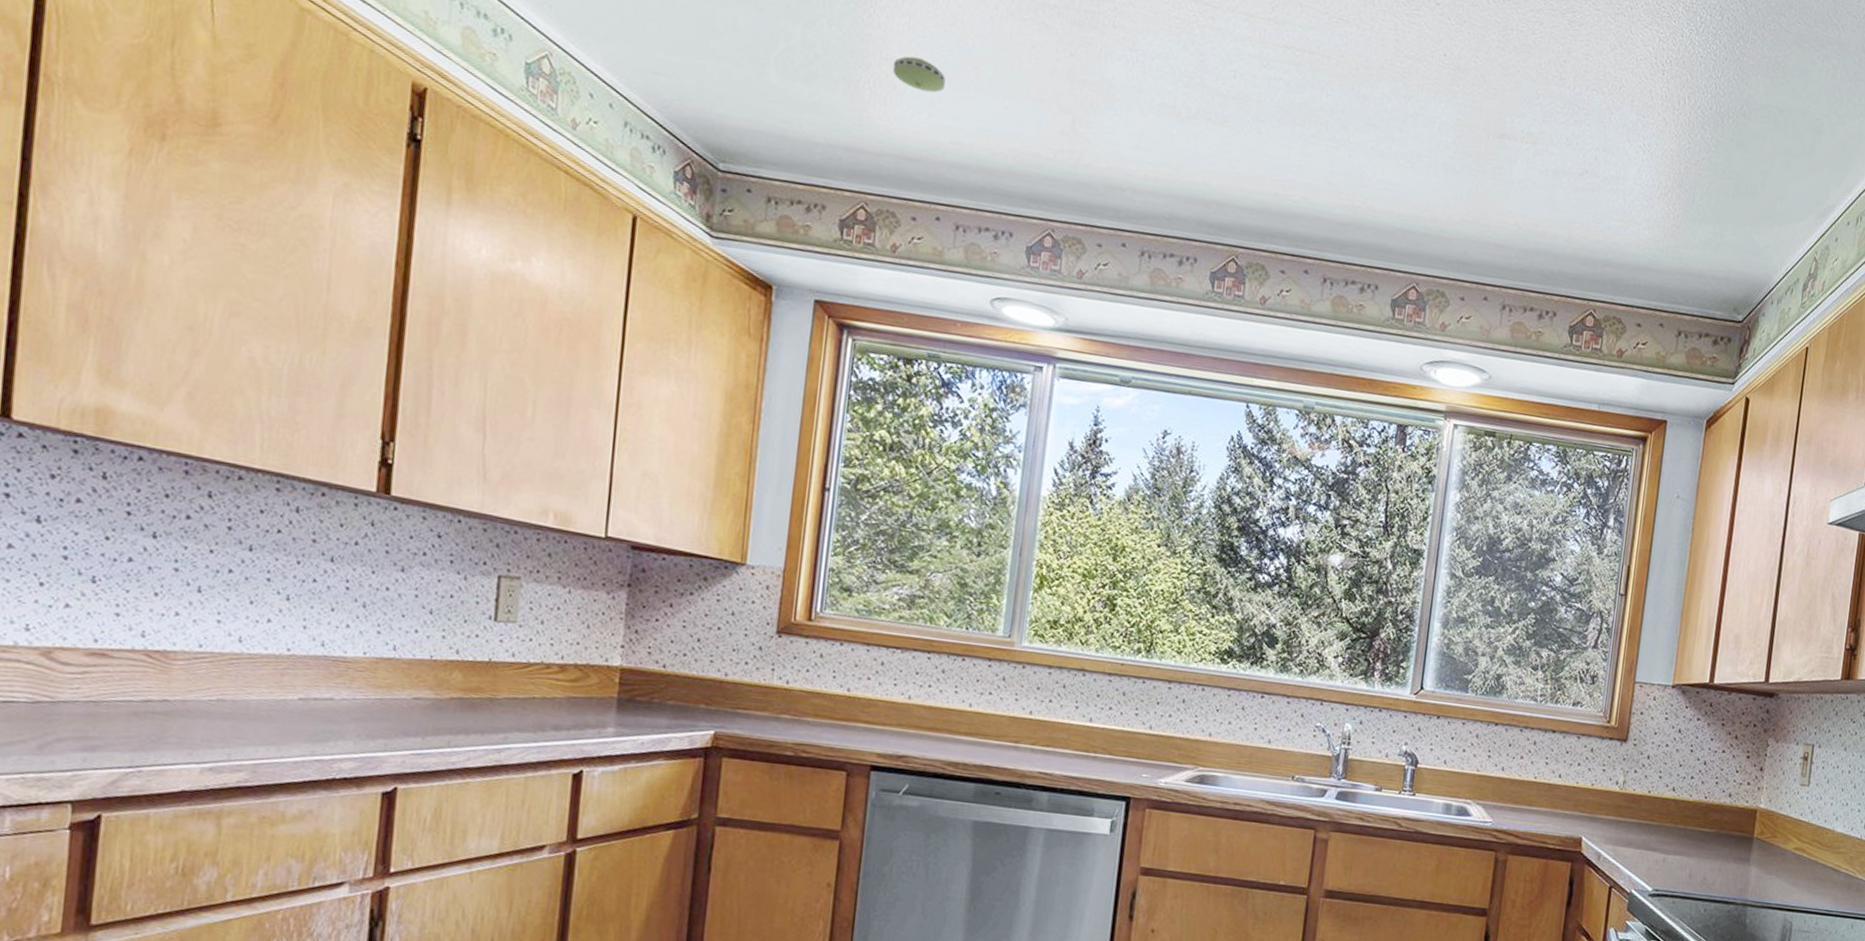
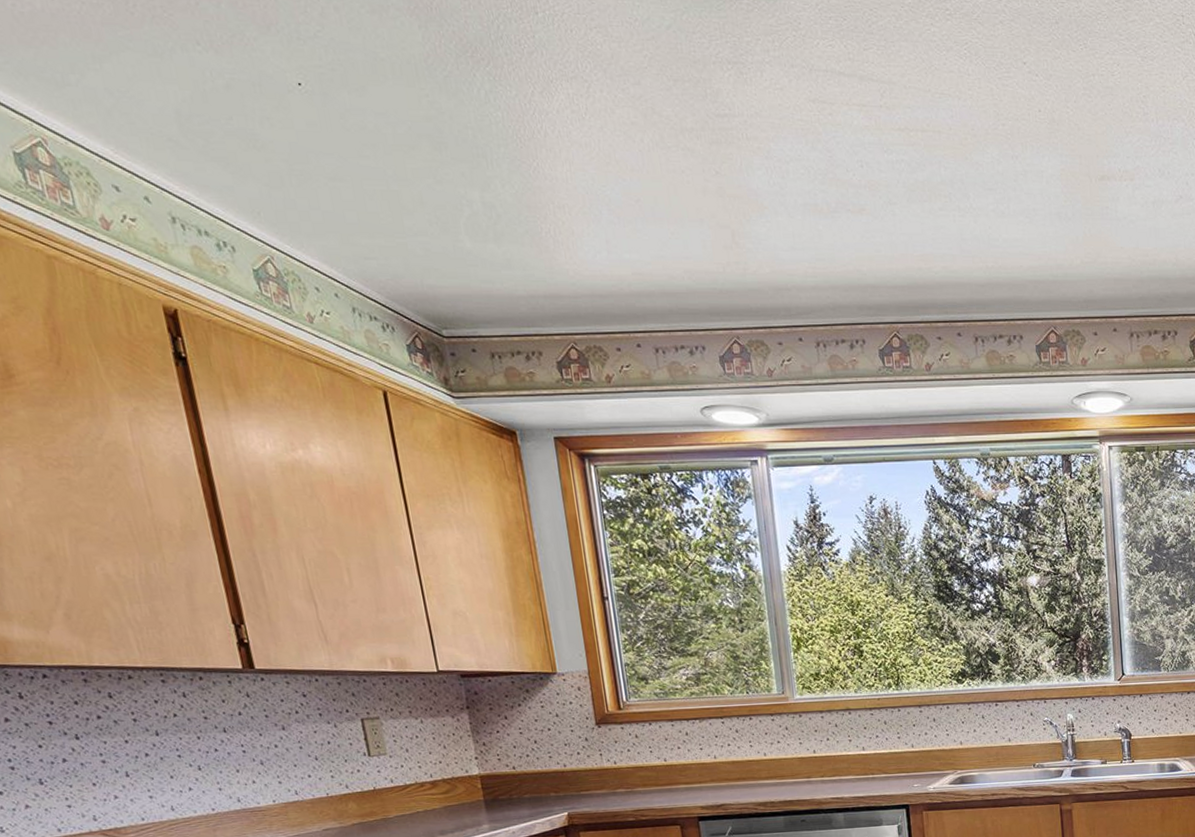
smoke detector: present [892,56,946,93] -> none [566,201,616,231]

